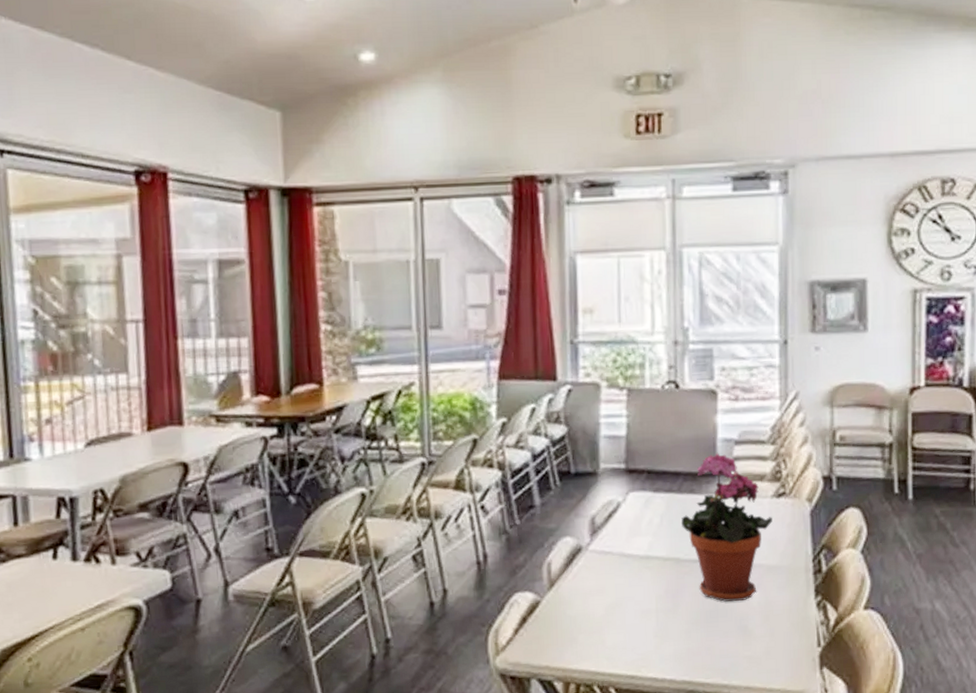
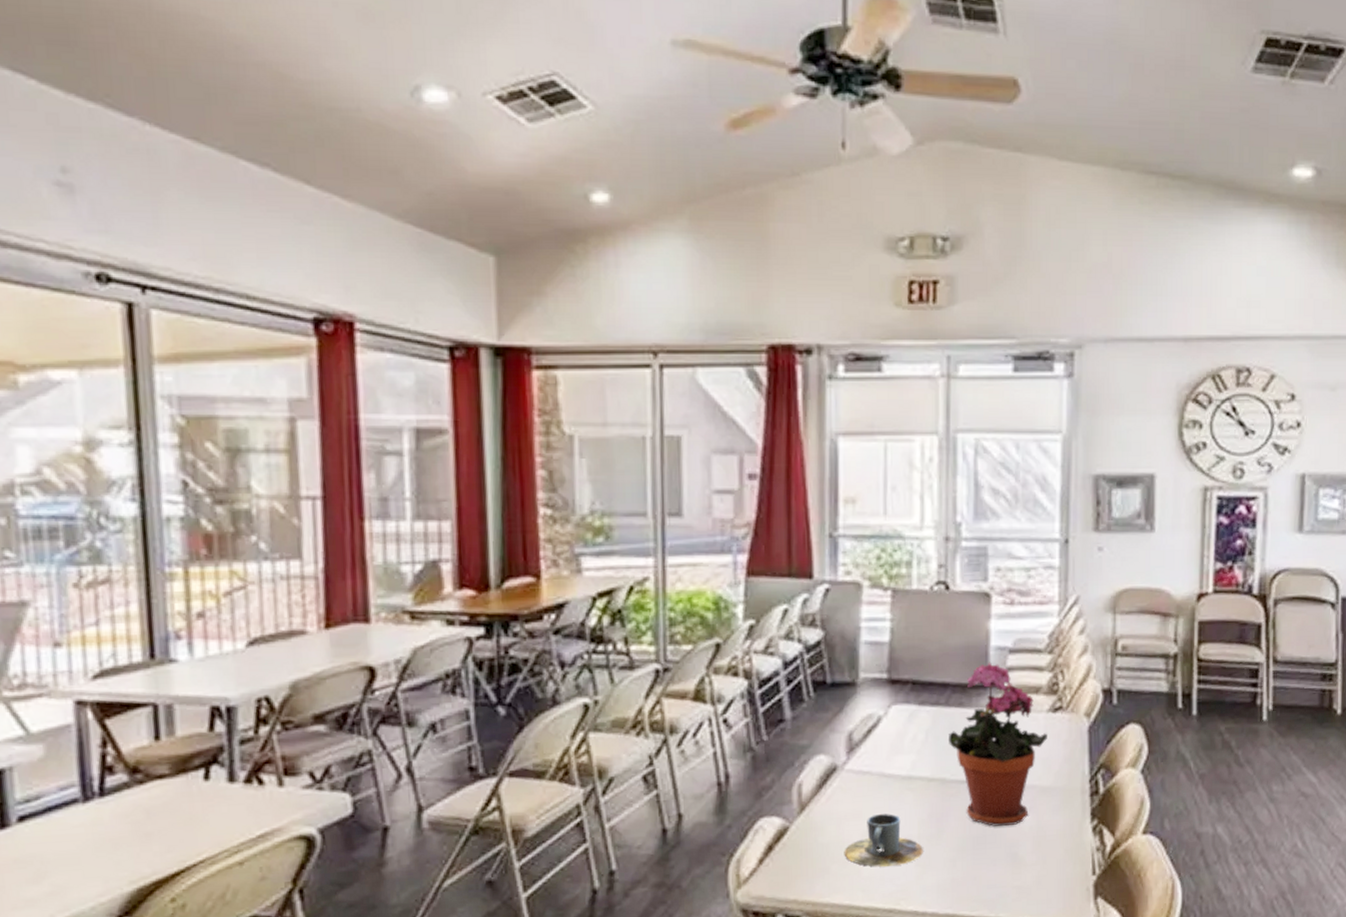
cup: none [589,589,661,638] -> present [844,813,923,867]

